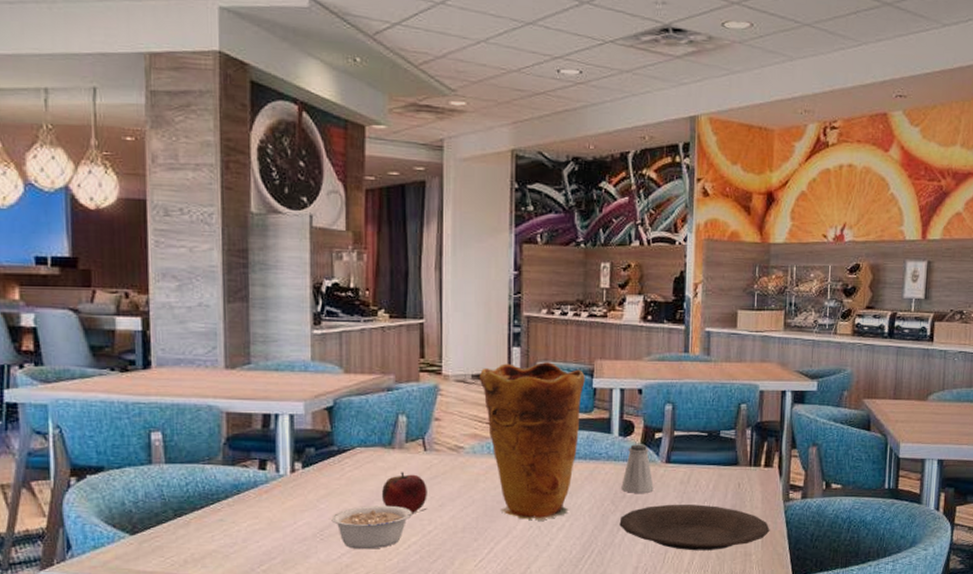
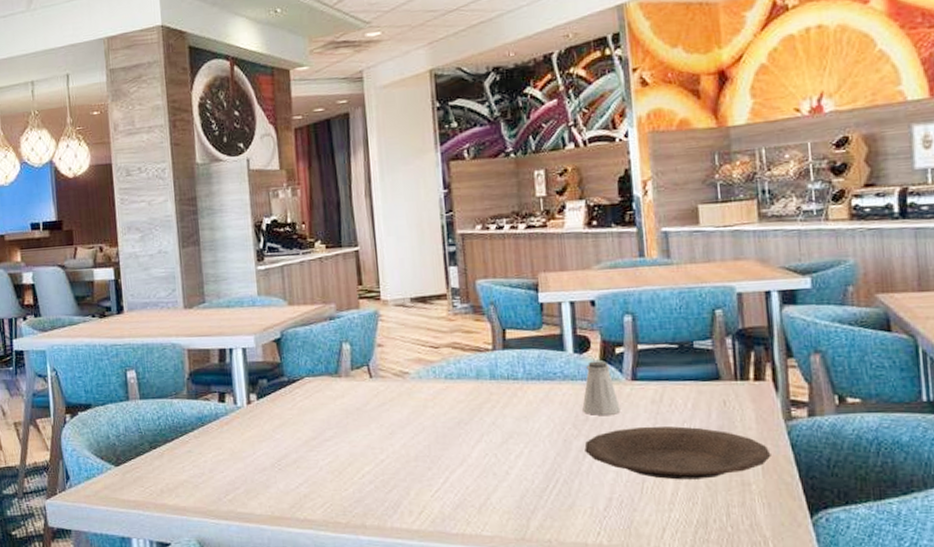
legume: present [331,505,427,550] -> none [287,434,378,480]
fruit: present [381,472,427,514] -> none [332,400,377,443]
vase: present [480,361,585,522] -> none [418,278,530,449]

